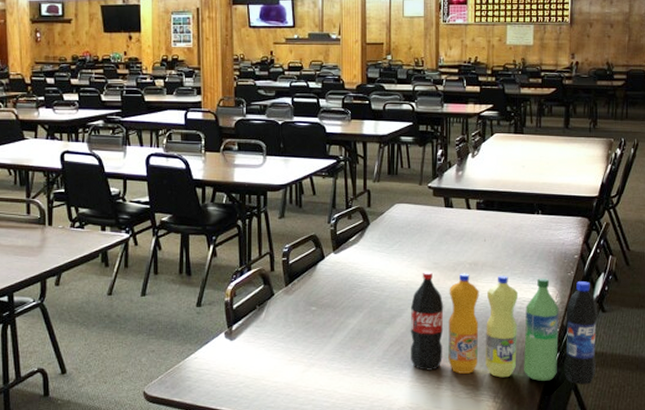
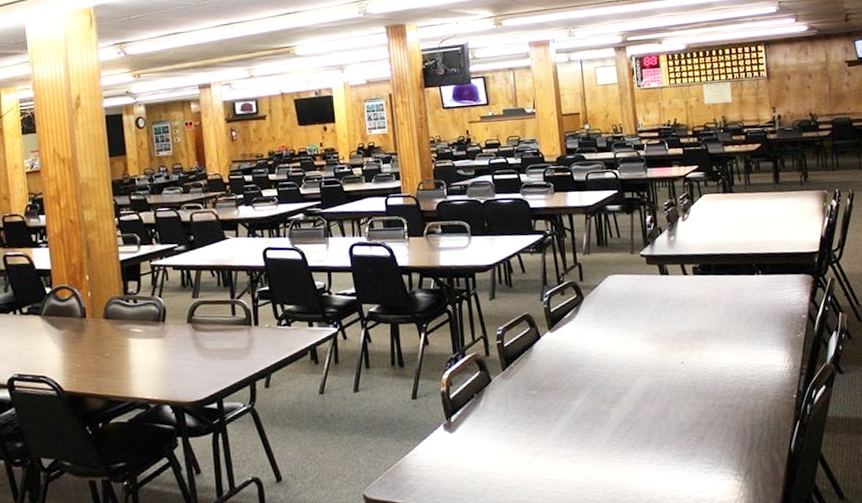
soda bottle: present [410,271,598,385] -> none [635,341,842,455]

